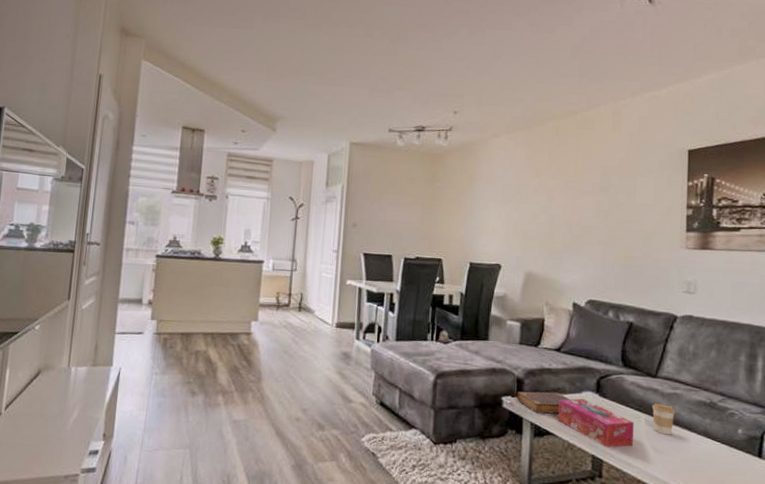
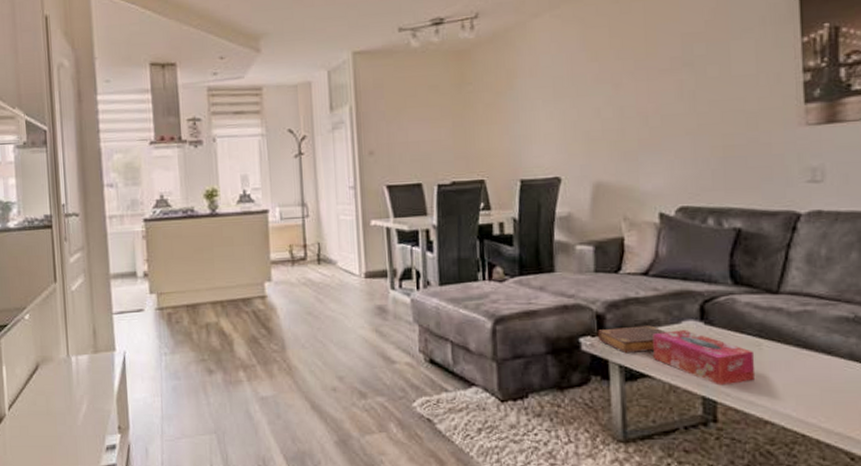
coffee cup: present [651,403,675,435] -> none [775,325,808,363]

